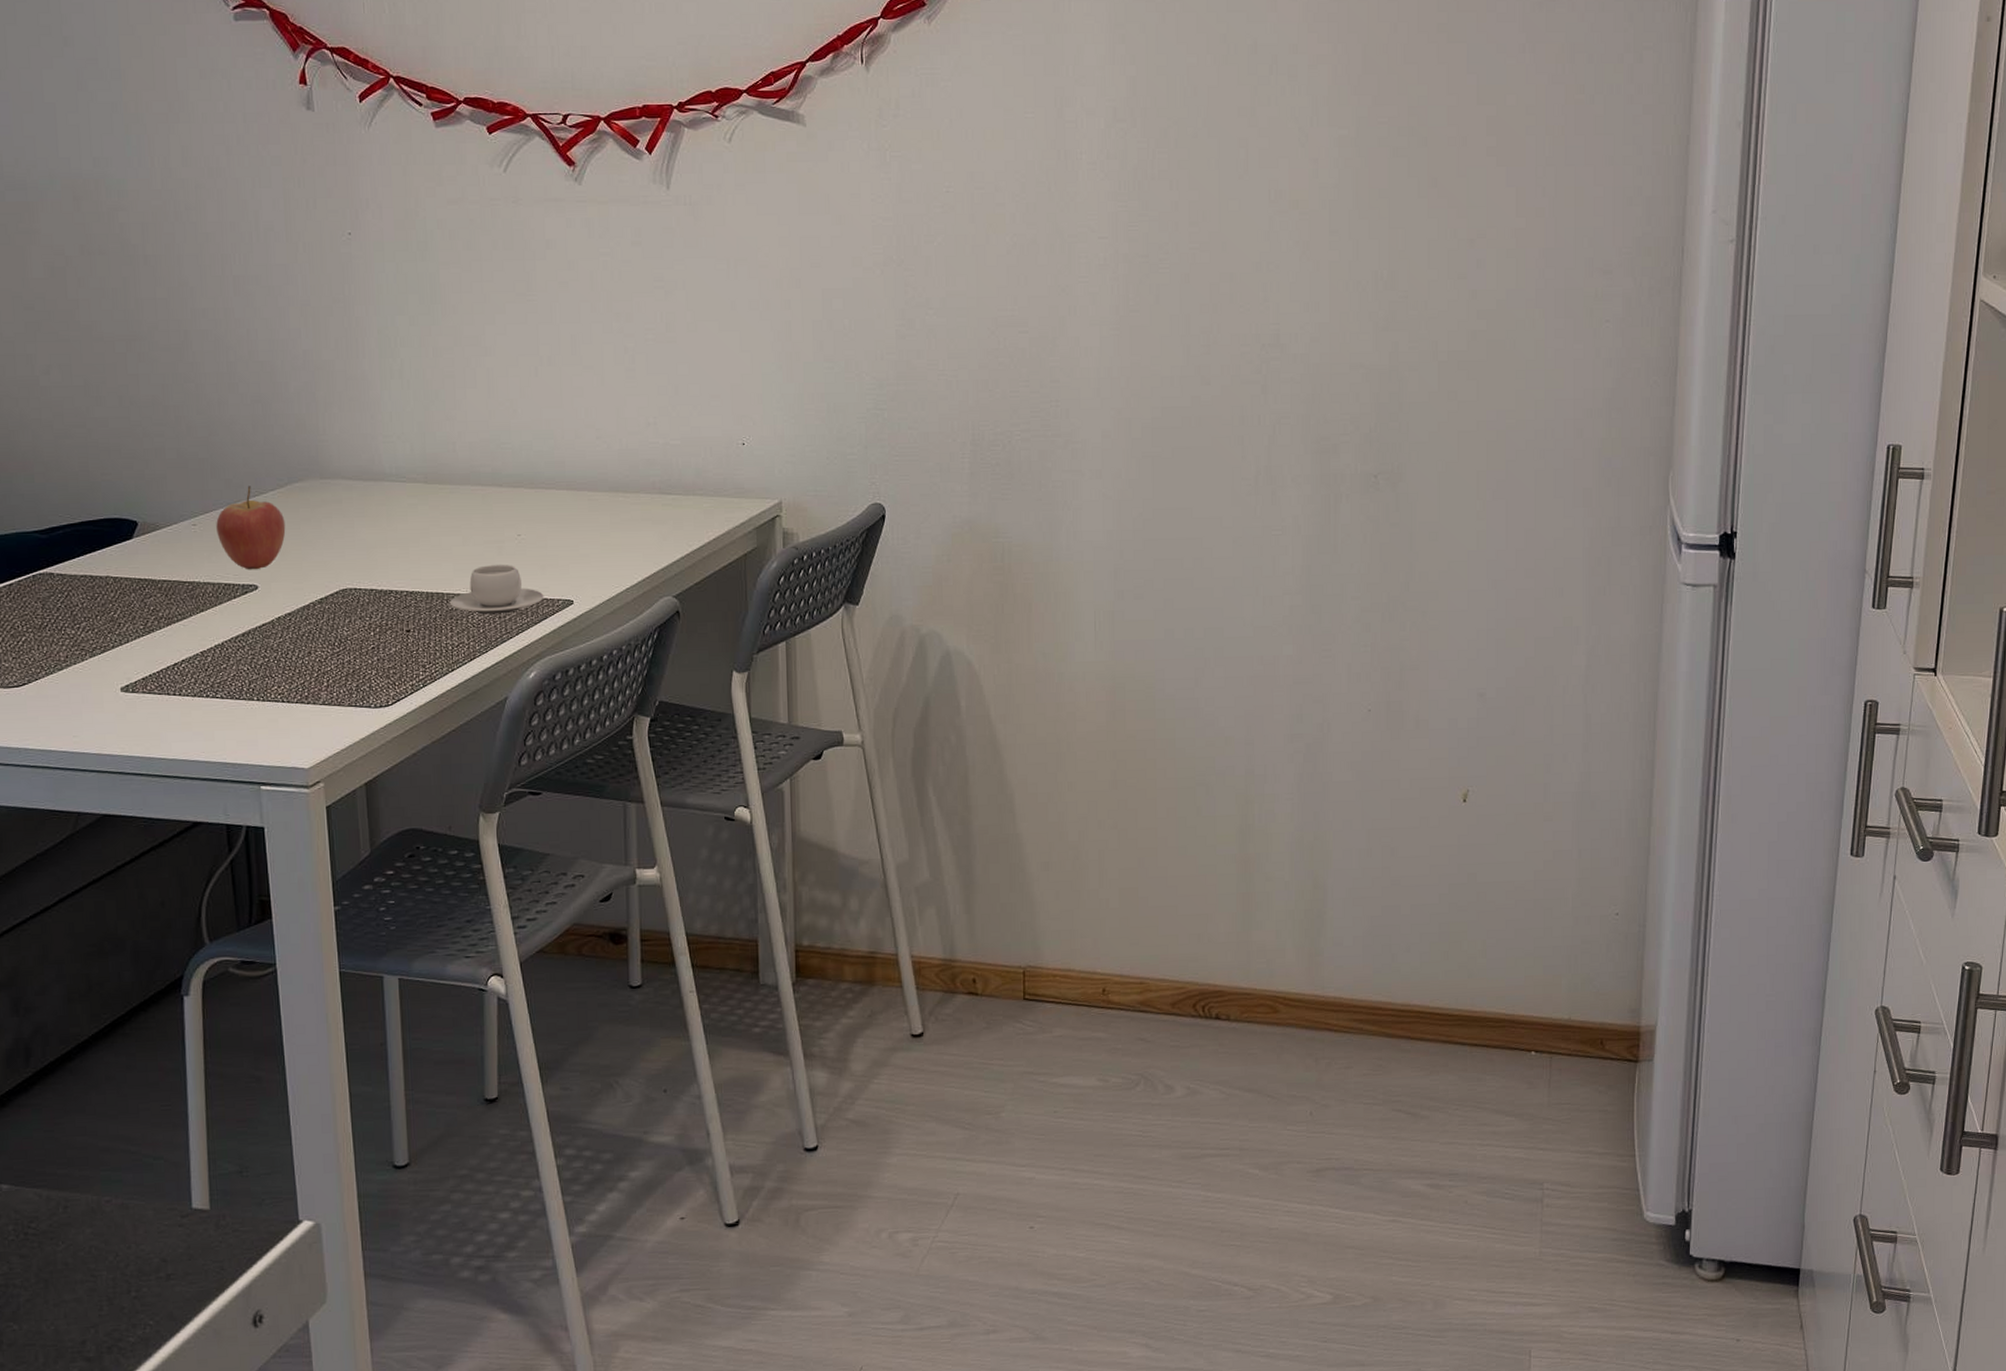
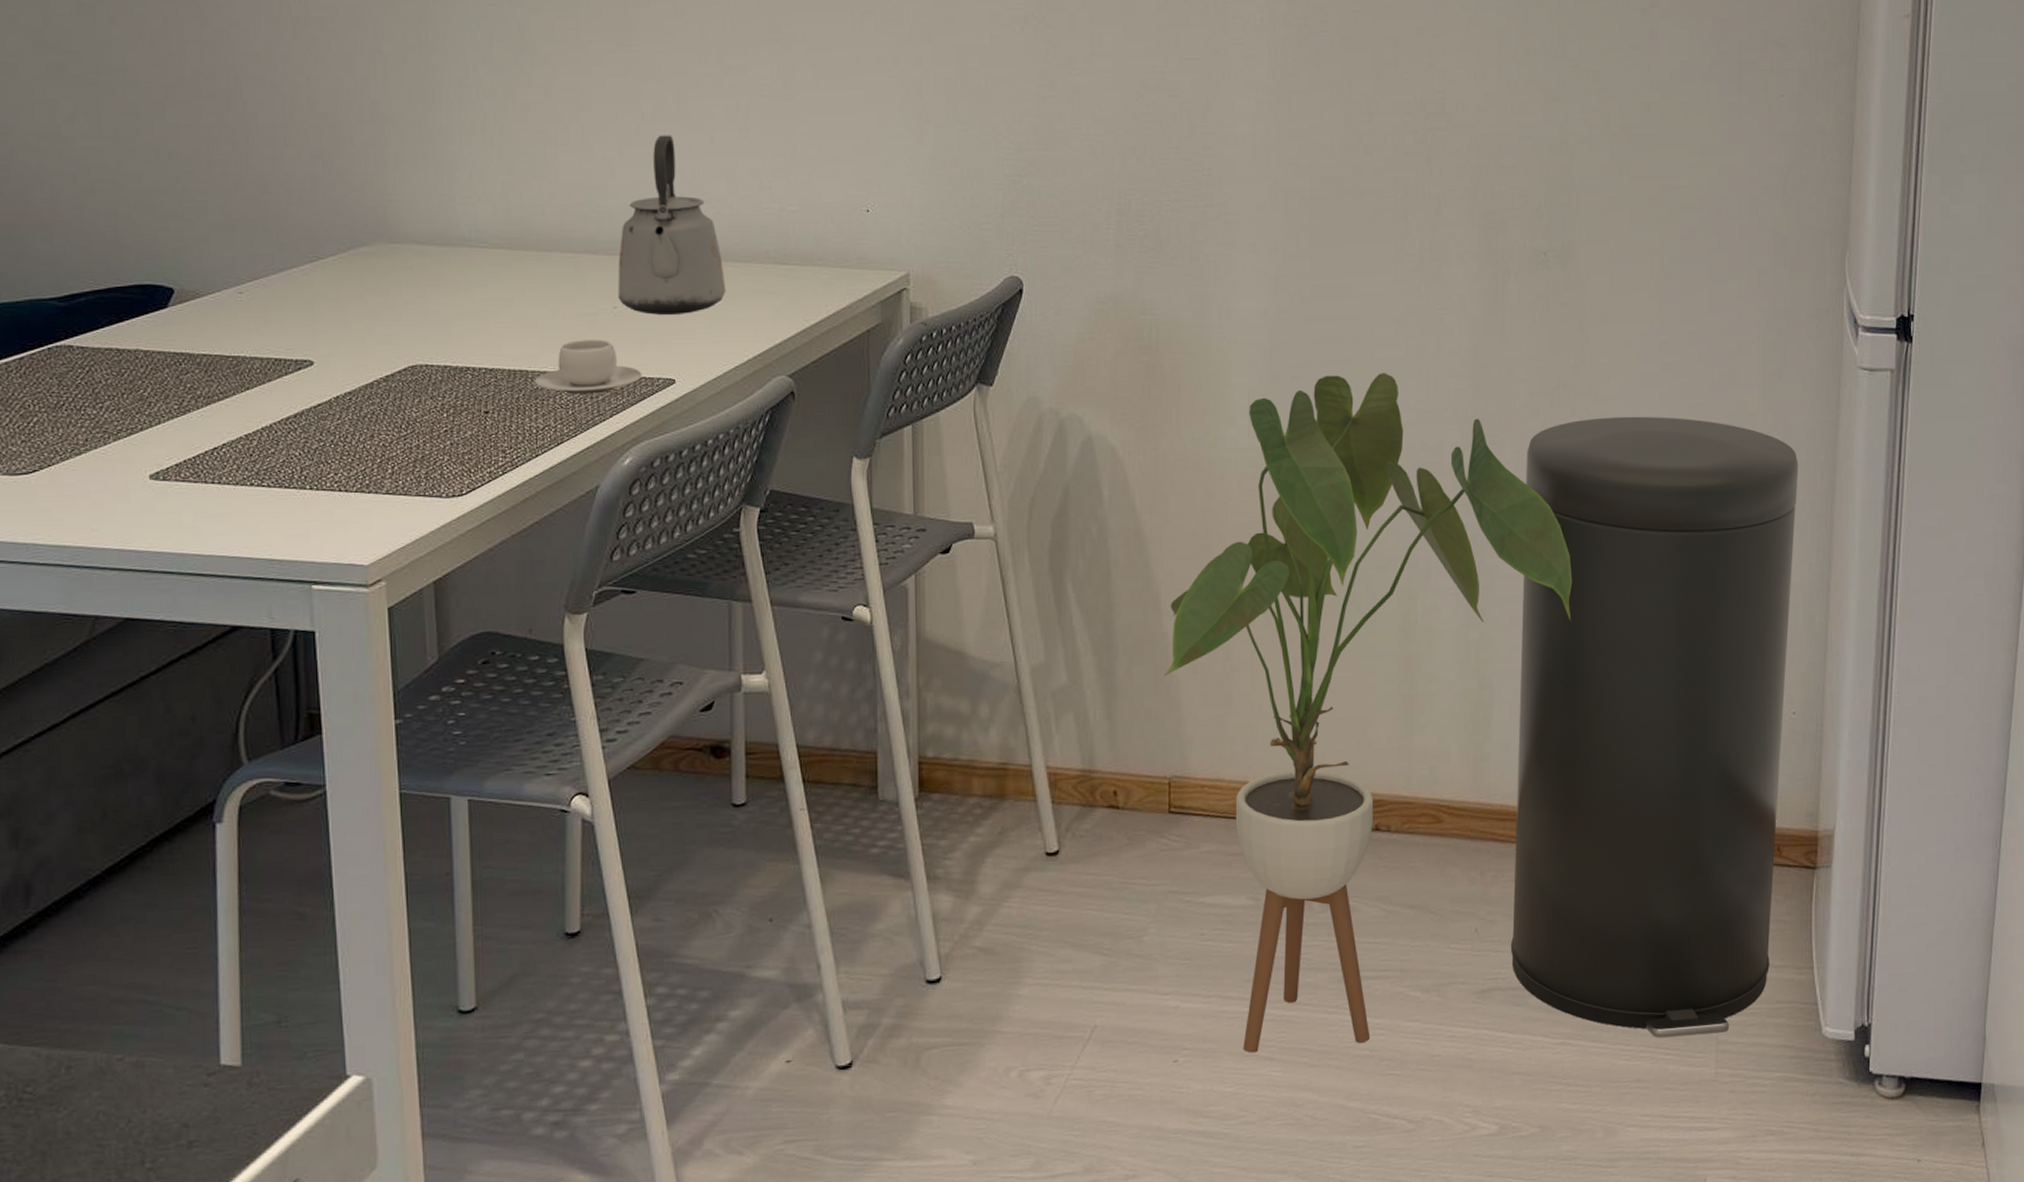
fruit: present [216,486,286,570] -> none [266,250,347,344]
kettle: none [521,377,618,542] -> present [617,135,726,315]
house plant: none [1018,591,1403,1222] -> present [1164,373,1573,1053]
pedal bin: none [1343,631,1622,1218] -> present [1510,416,1799,1038]

